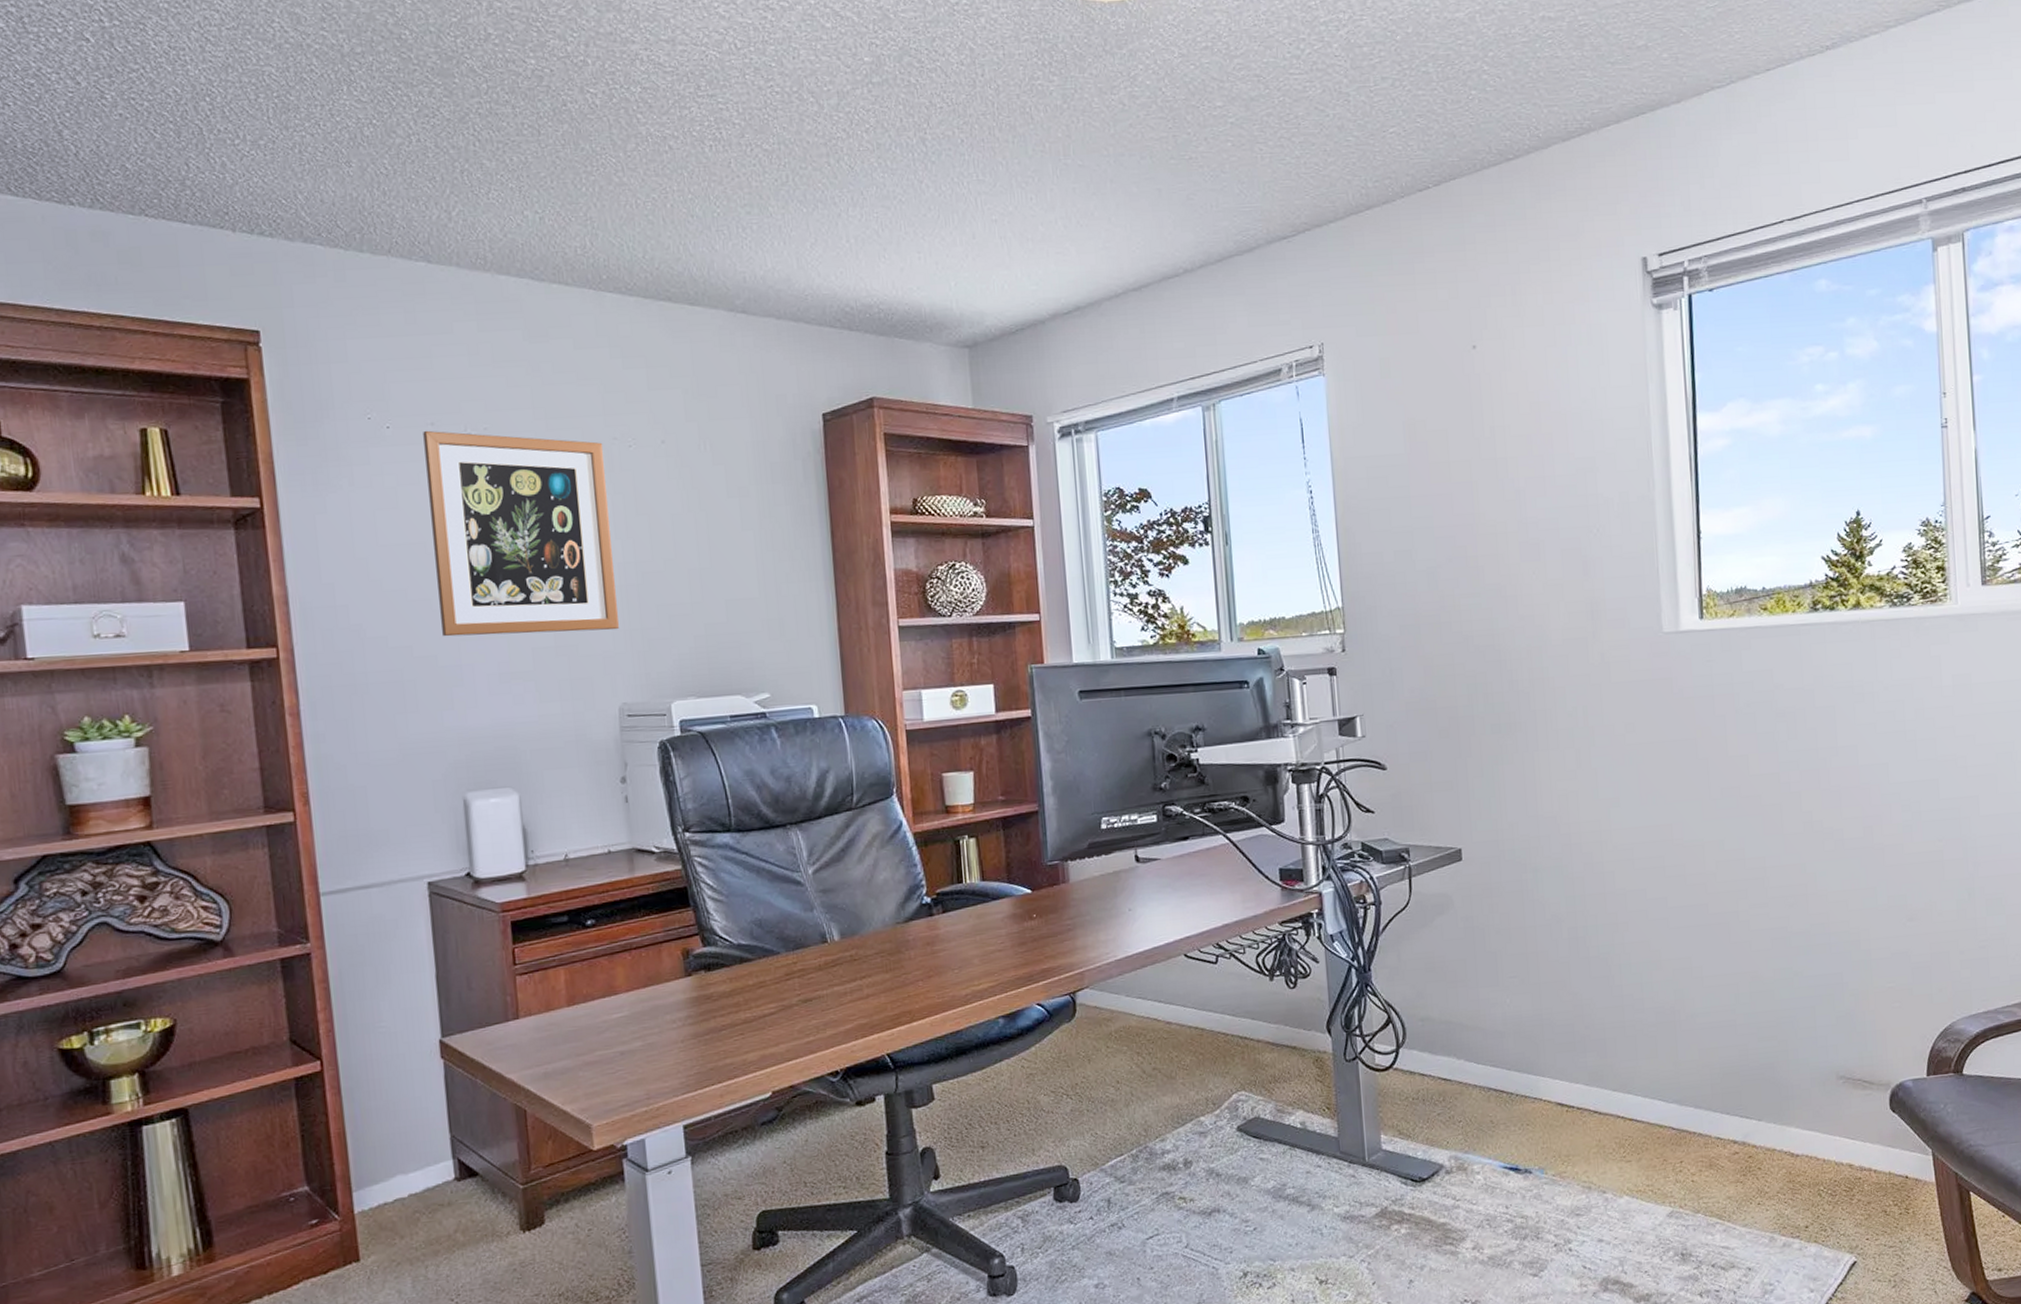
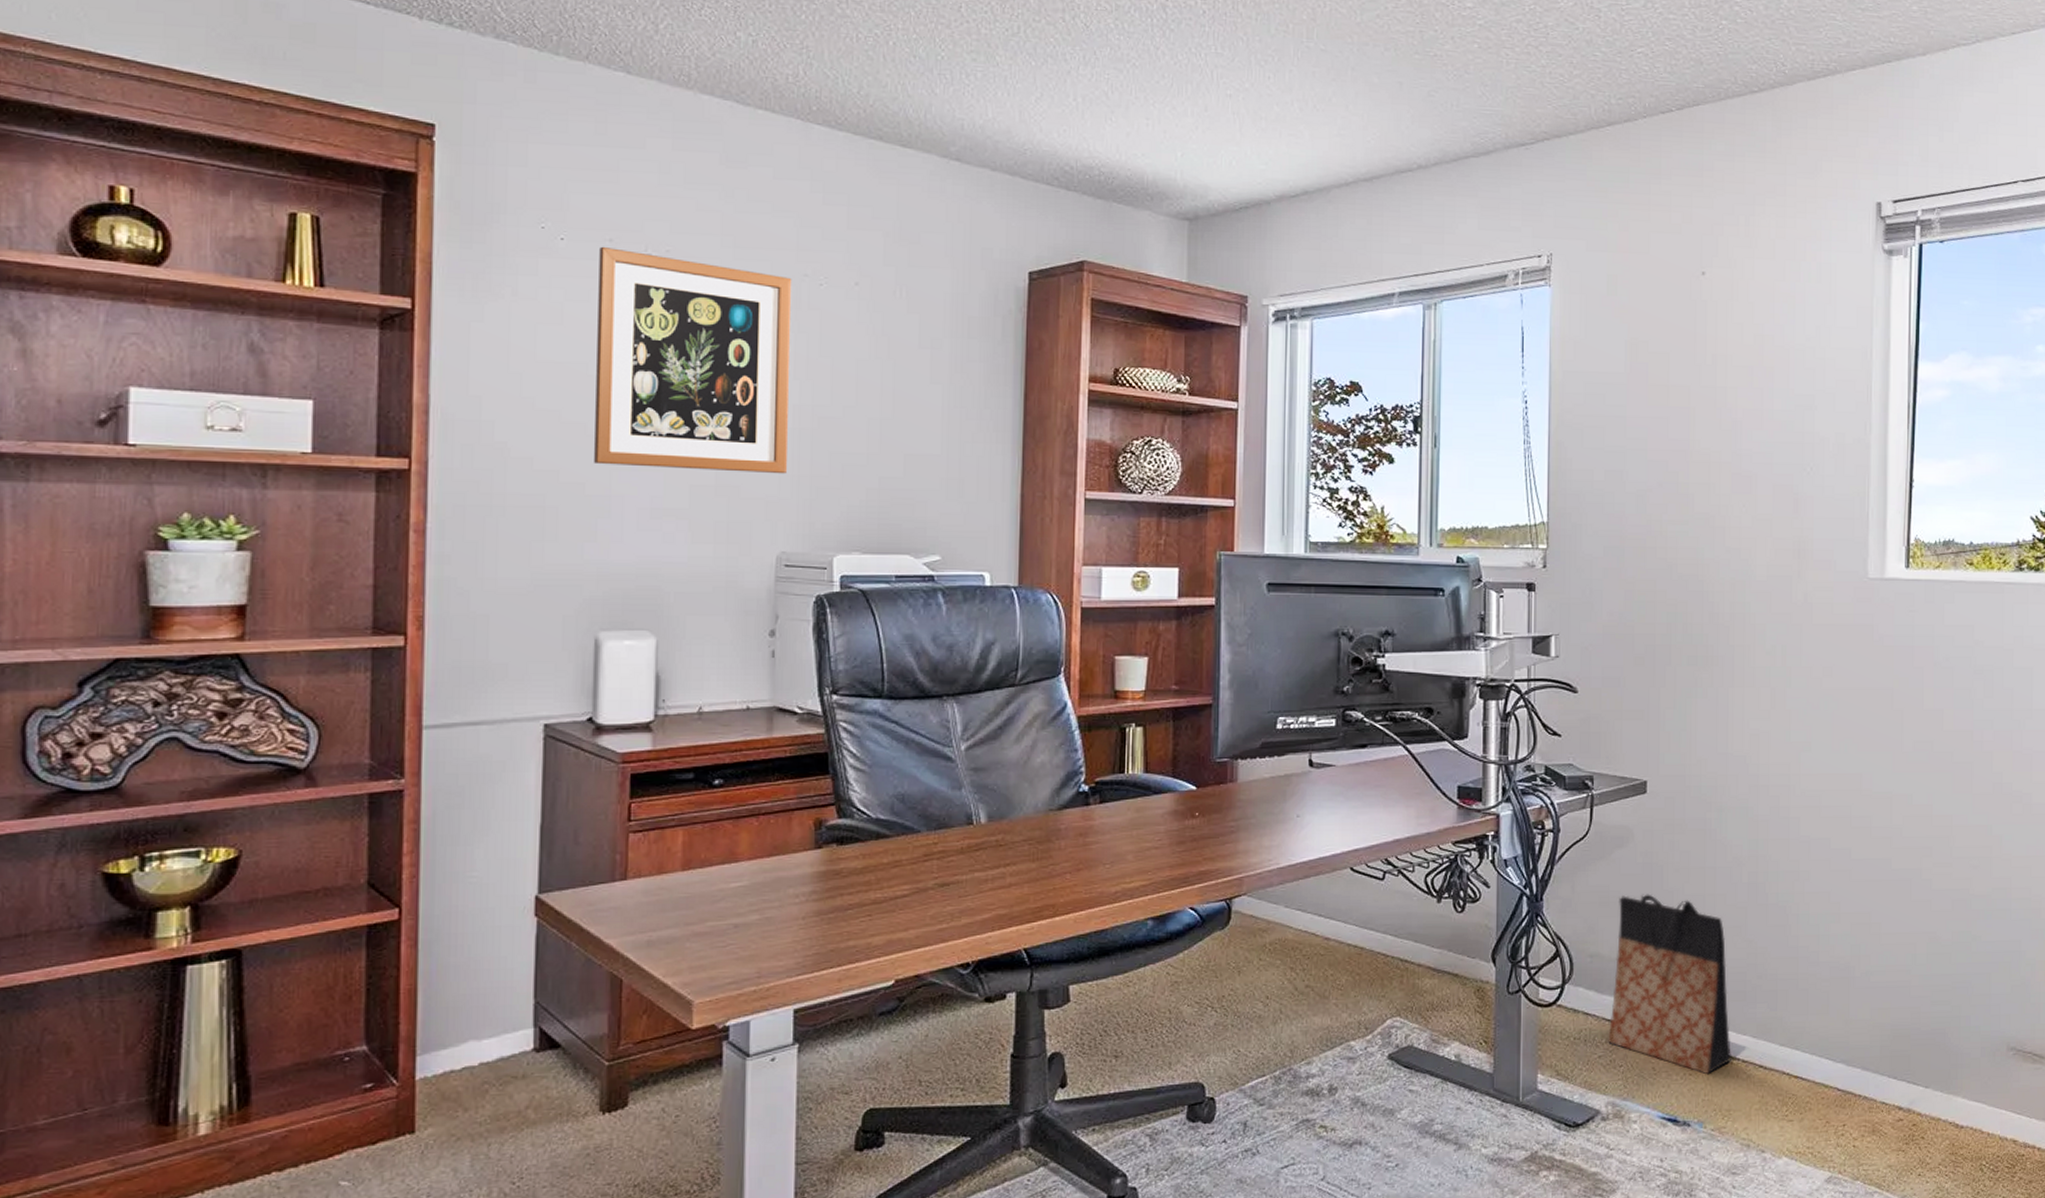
bag: none [1444,956,1566,1124] -> present [1608,894,1731,1075]

